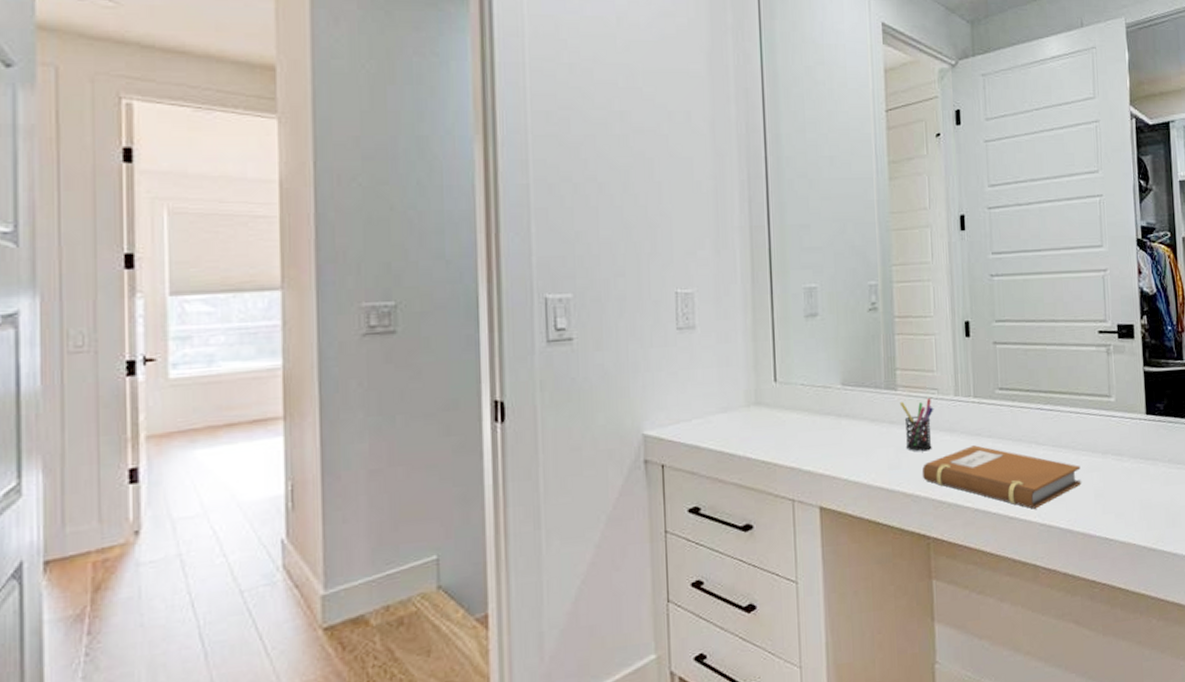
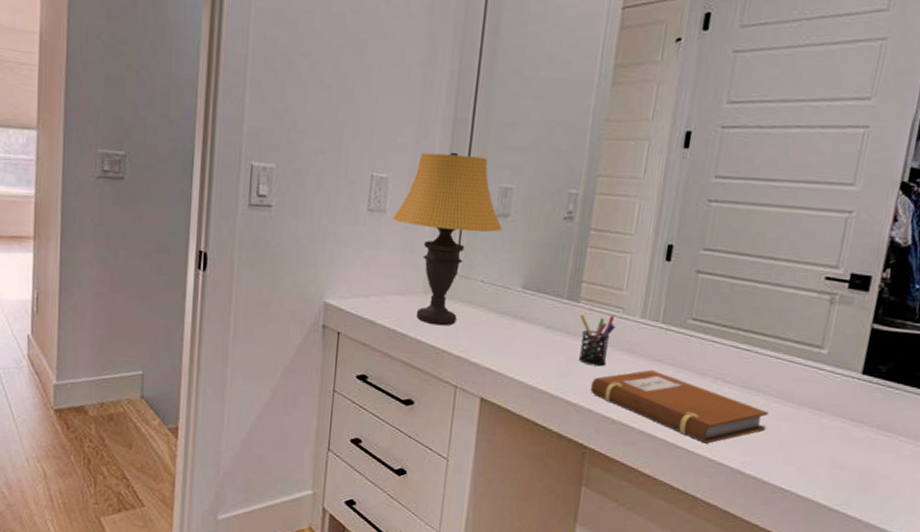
table lamp: none [703,259,814,439] -> present [392,152,503,326]

